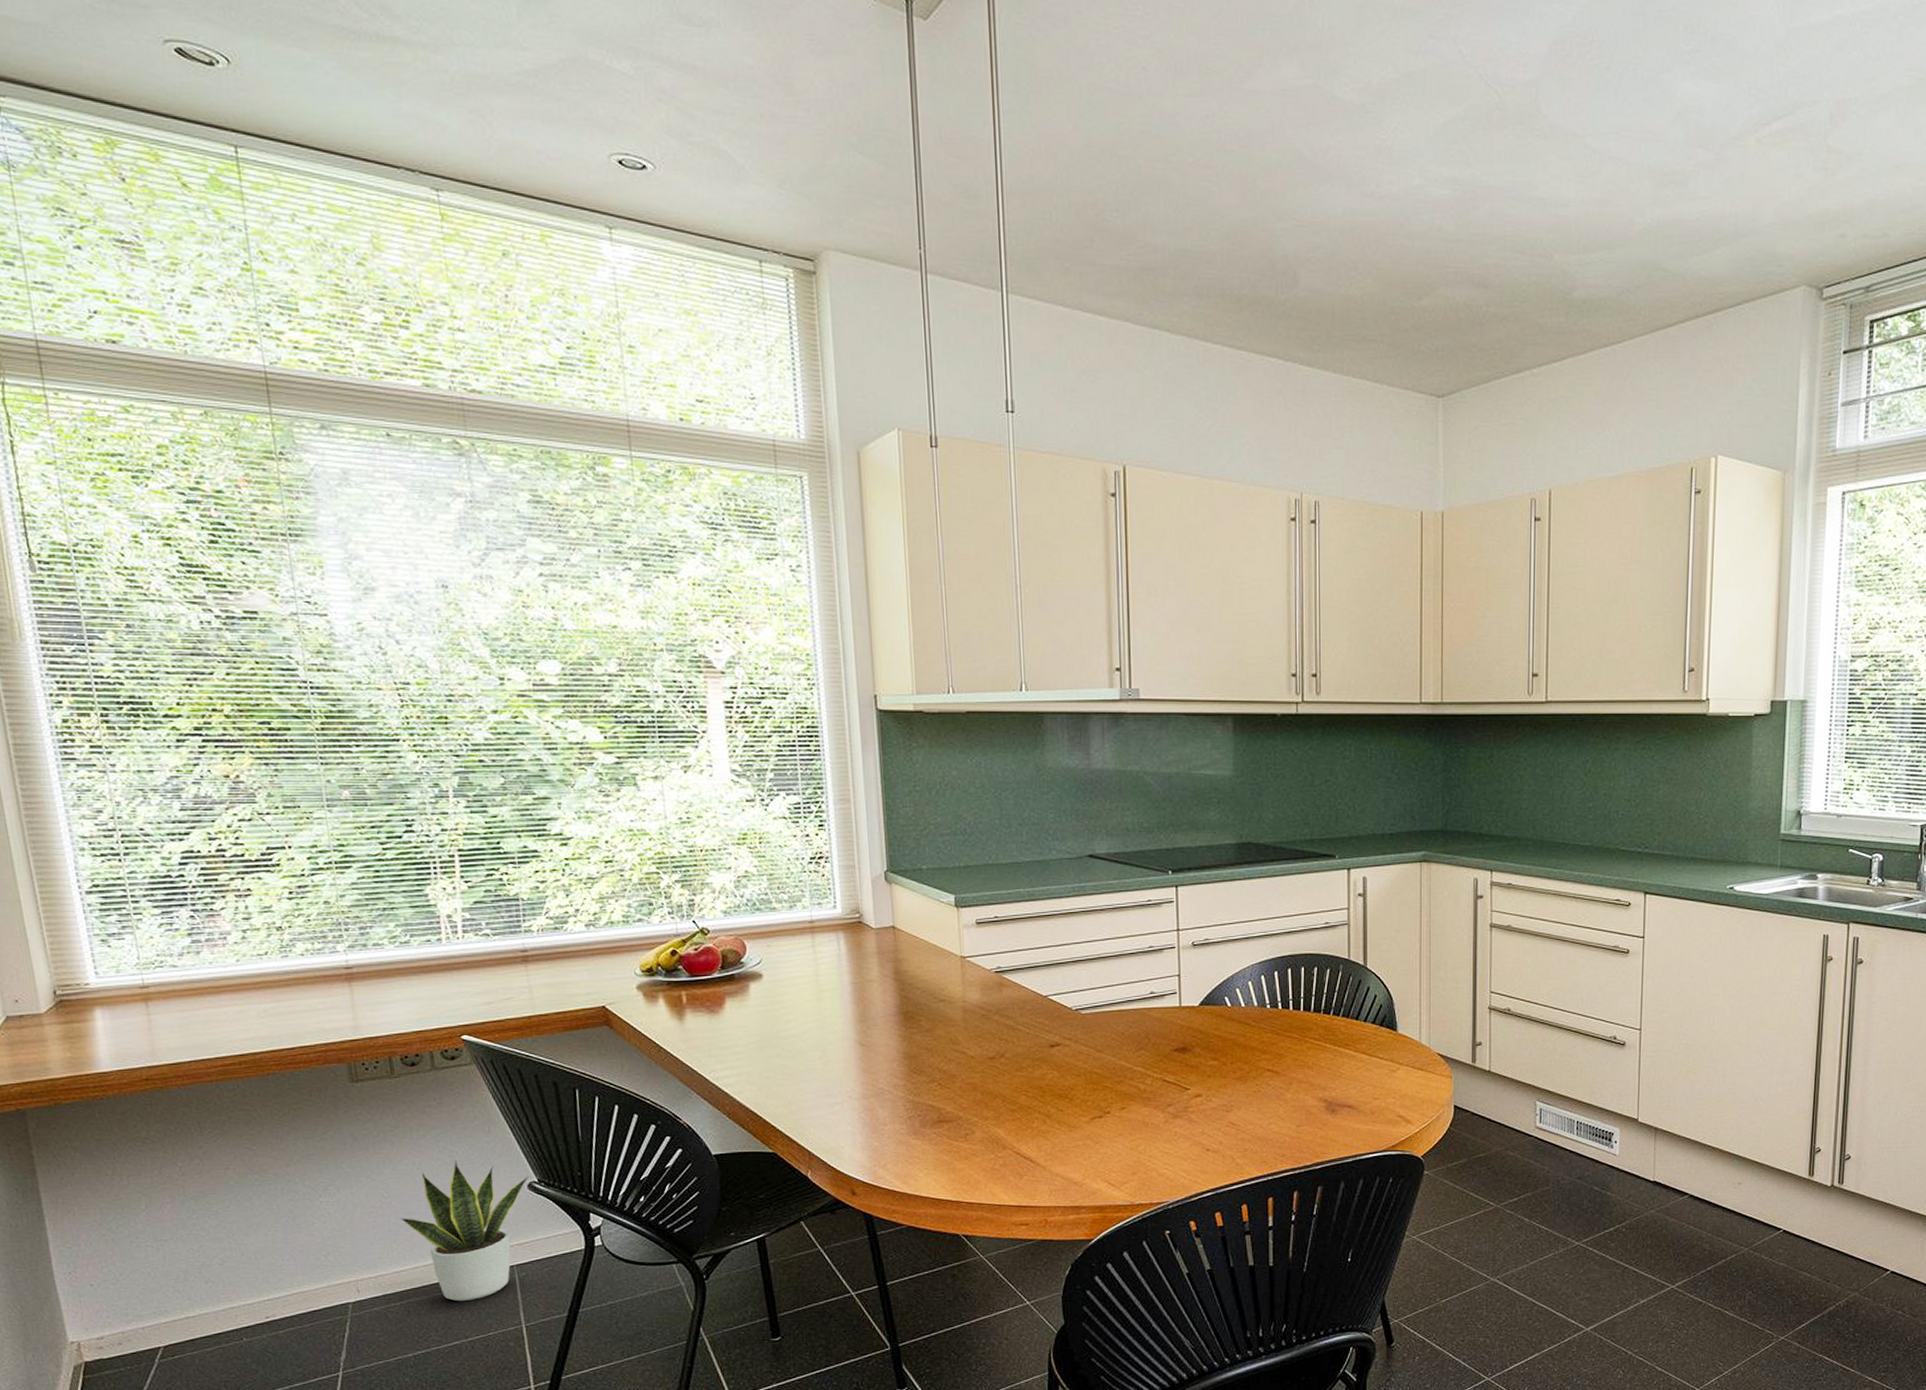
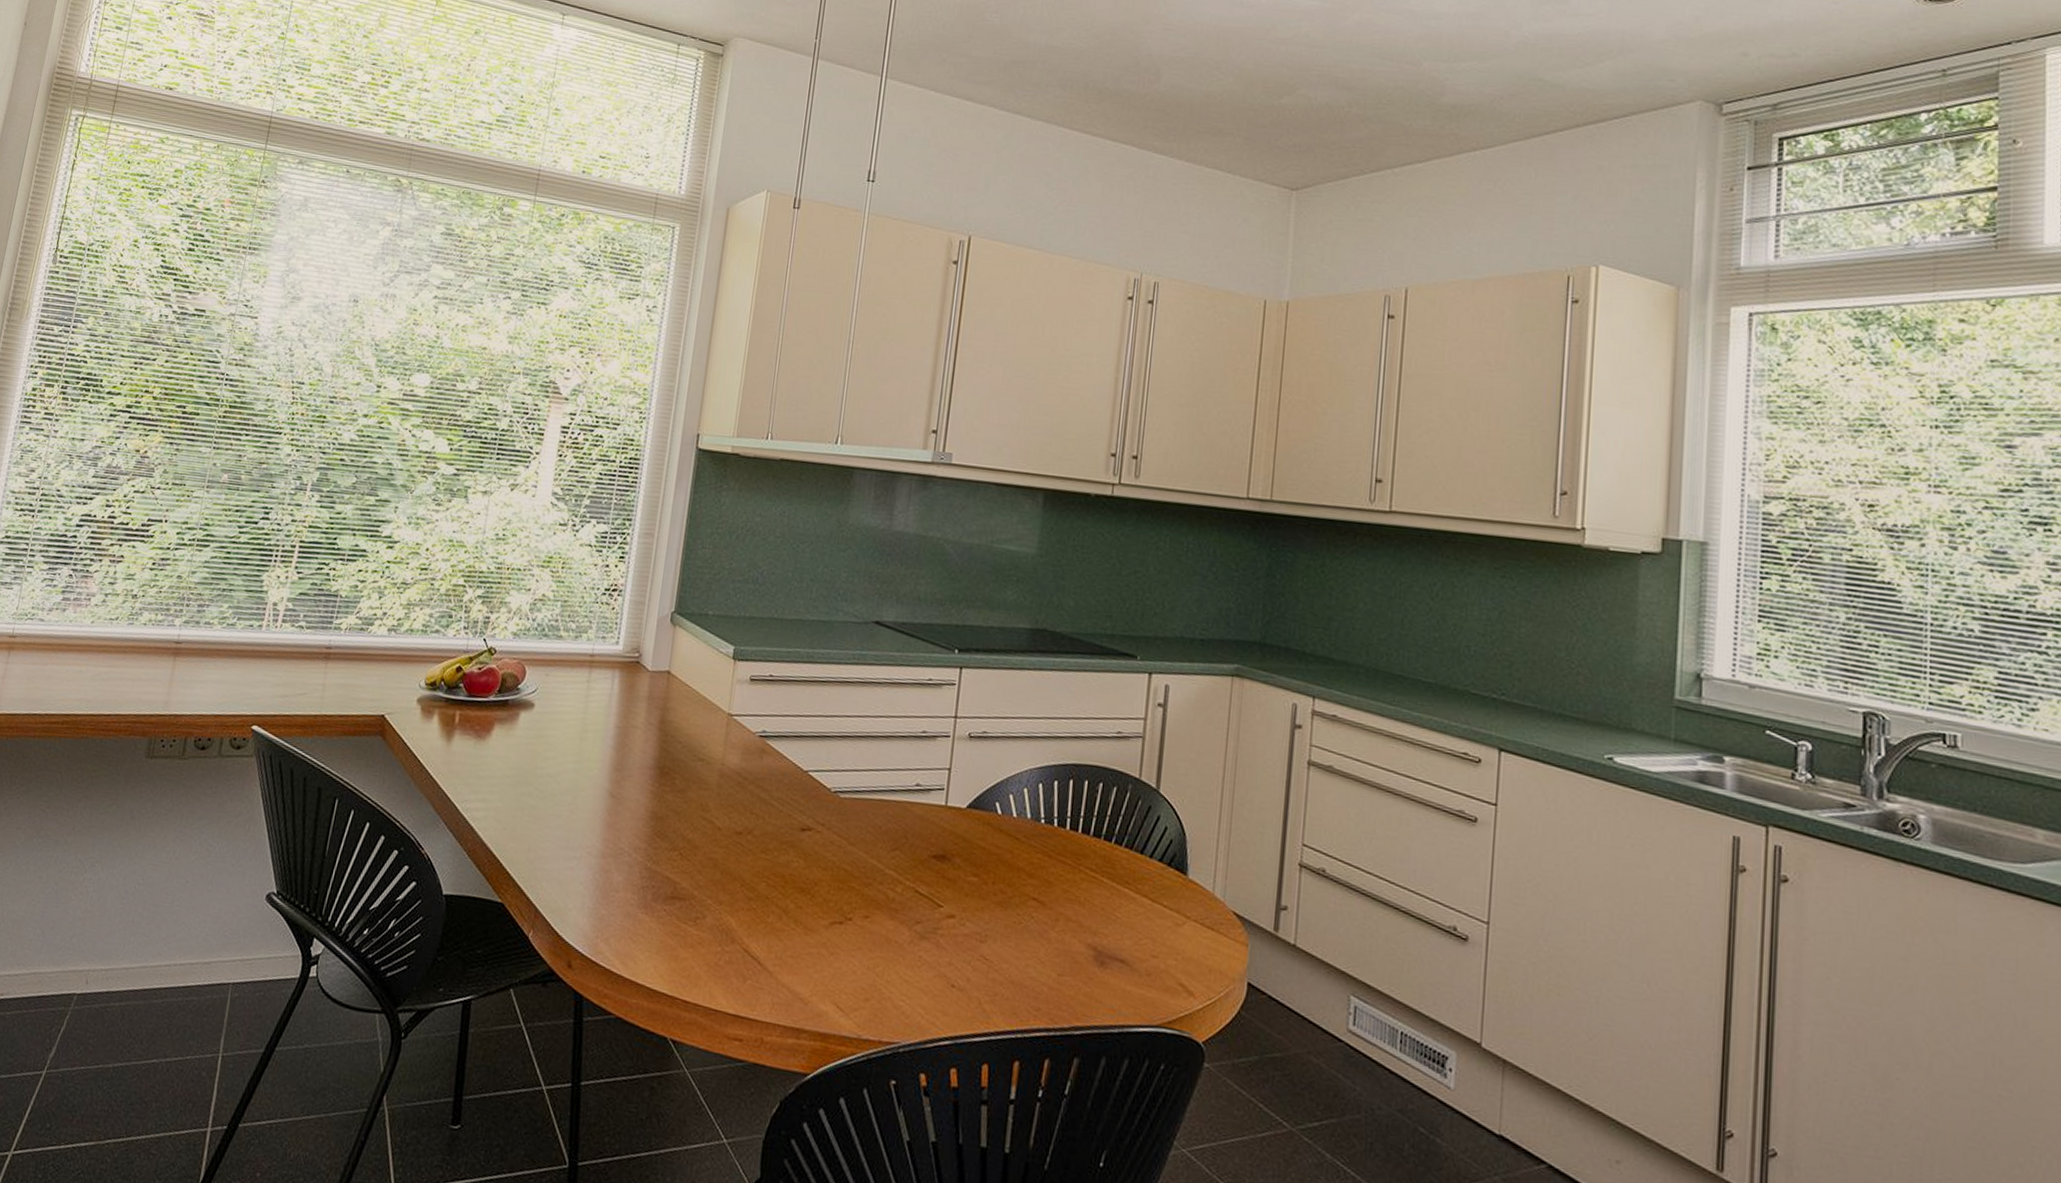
potted plant: present [399,1160,530,1302] -> none [145,855,271,1015]

